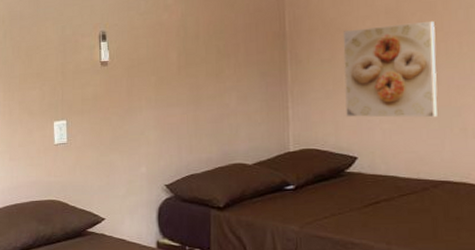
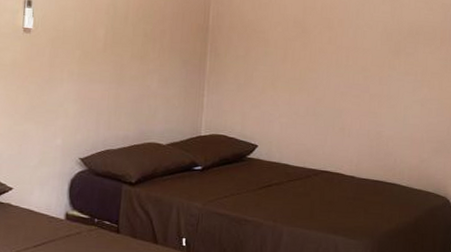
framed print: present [342,20,438,118] -> none [253,32,331,117]

